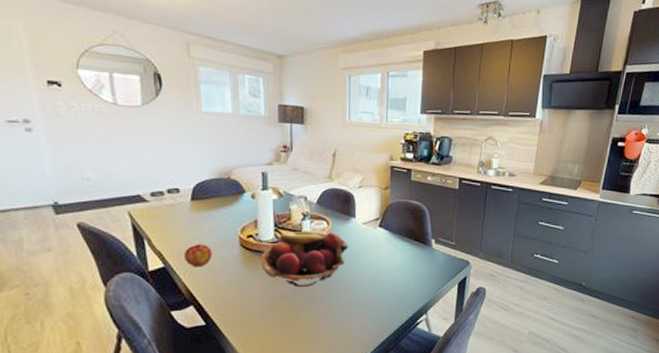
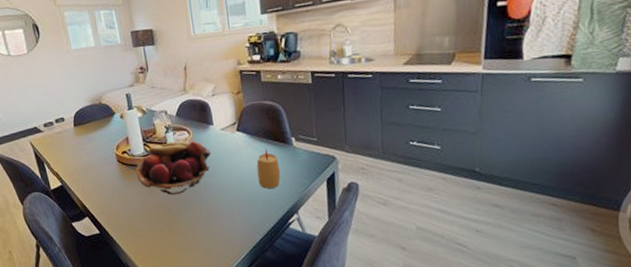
apple: present [183,244,212,267] -> none [74,163,97,184]
candle: none [393,246,417,288] -> present [256,147,281,189]

